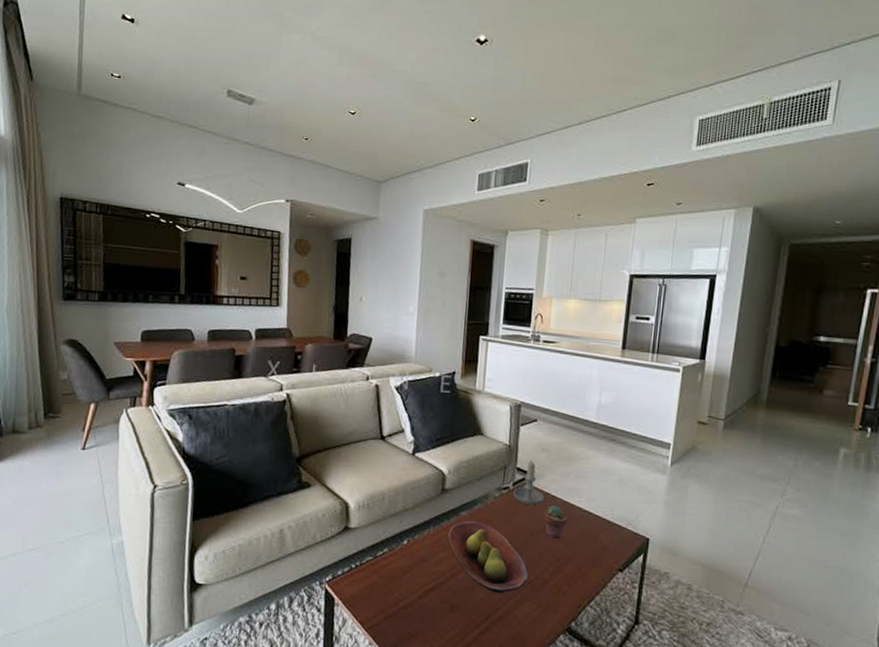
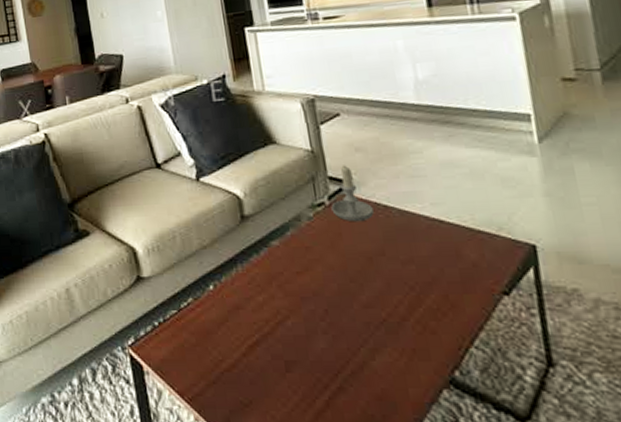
fruit bowl: present [448,521,529,594] -> none [261,251,379,341]
potted succulent: present [543,505,567,539] -> none [378,217,413,261]

